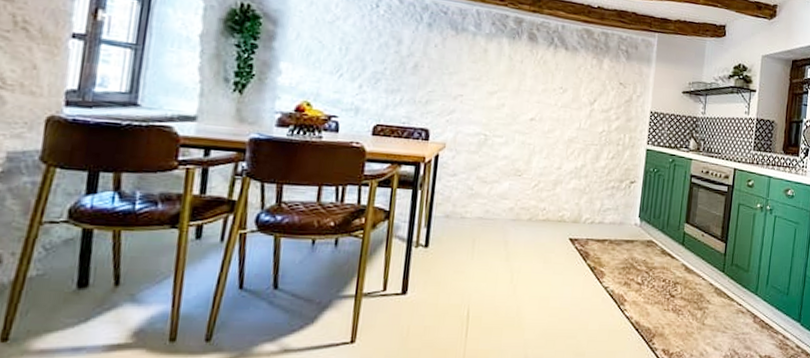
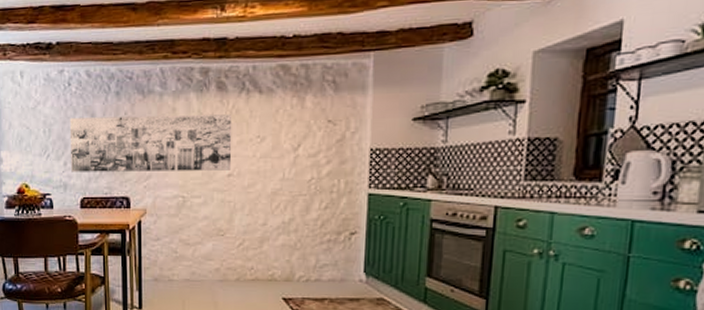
wall art: none [367,40,540,115] -> present [69,114,232,172]

